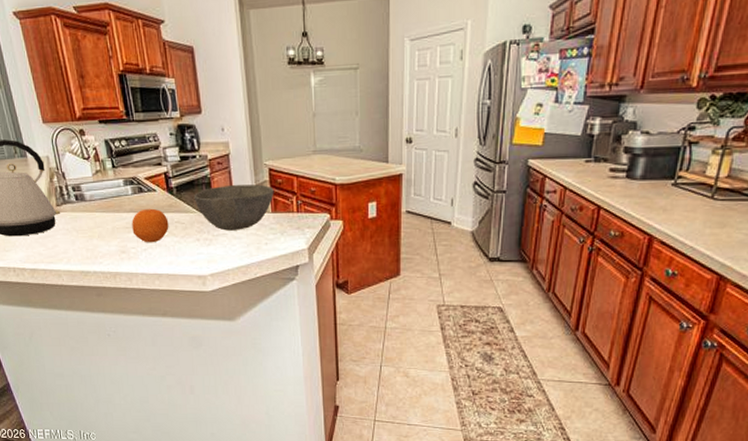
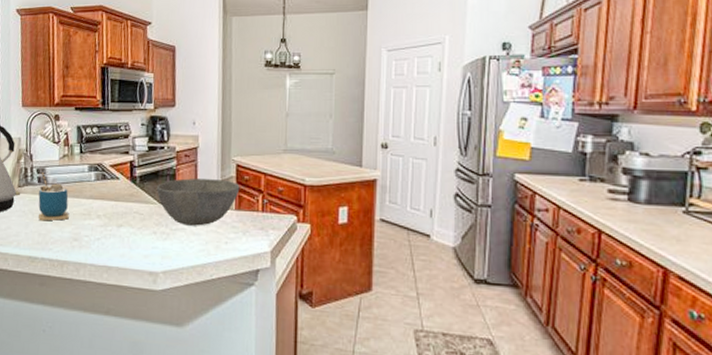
cup: none [77,190,113,237] -> present [38,173,69,221]
fruit: present [132,208,169,243] -> none [88,196,127,233]

